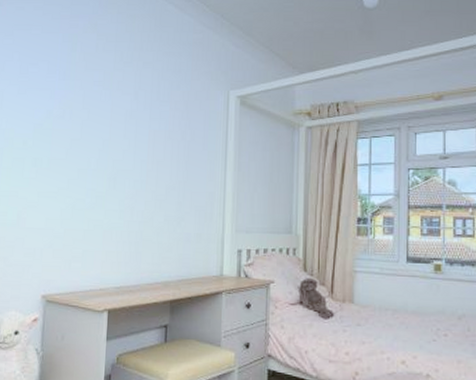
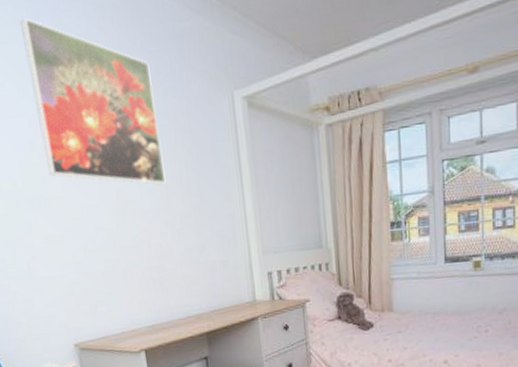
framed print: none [57,16,162,160] -> present [19,17,166,185]

